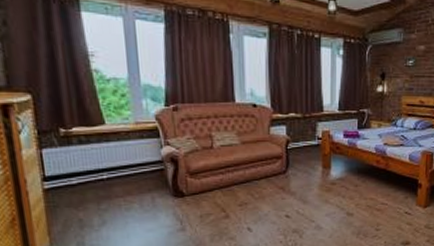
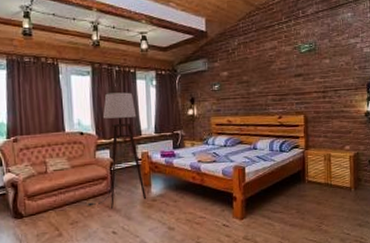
floor lamp: none [258,60,325,192] -> present [87,92,147,210]

